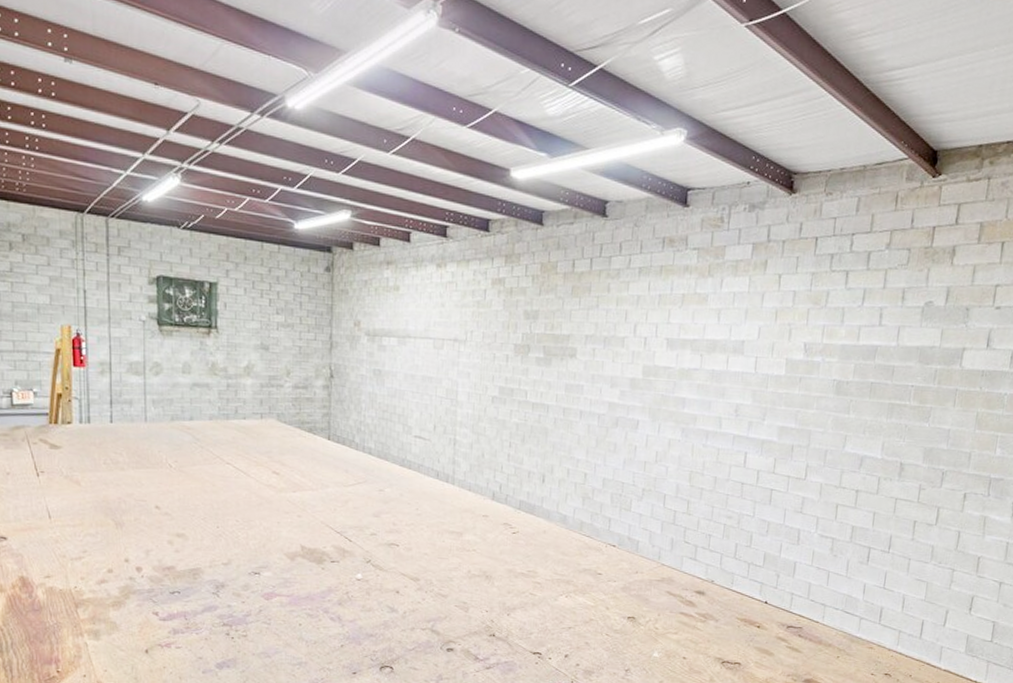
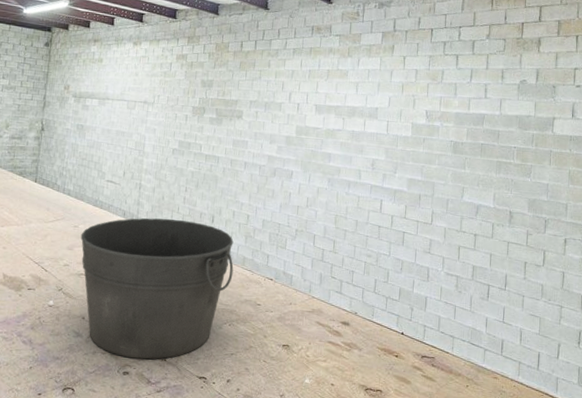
pan: none [387,478,570,636] -> present [80,218,234,360]

